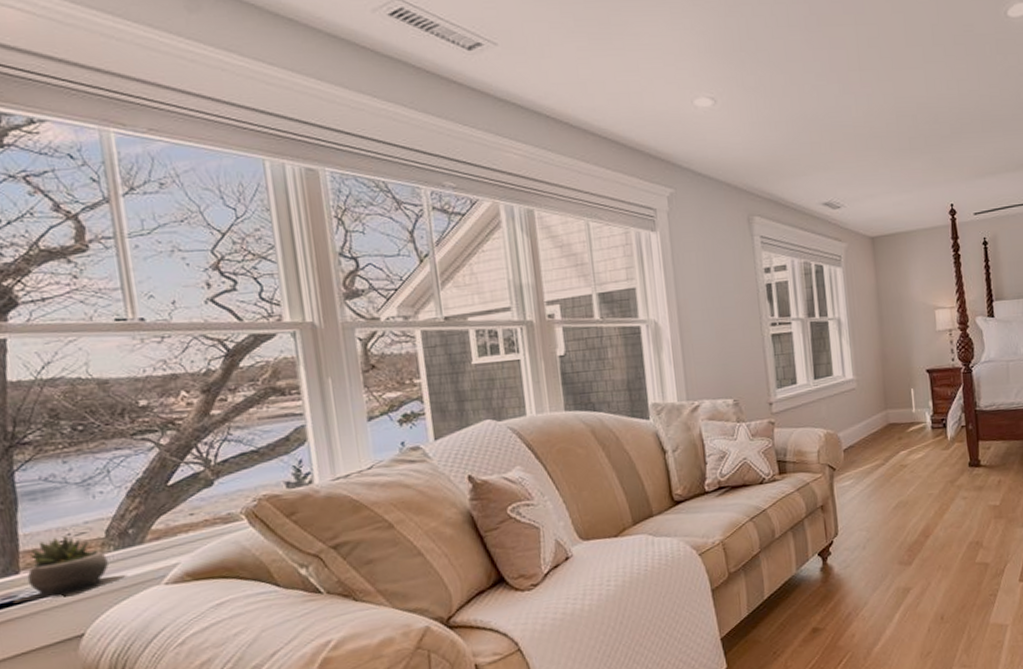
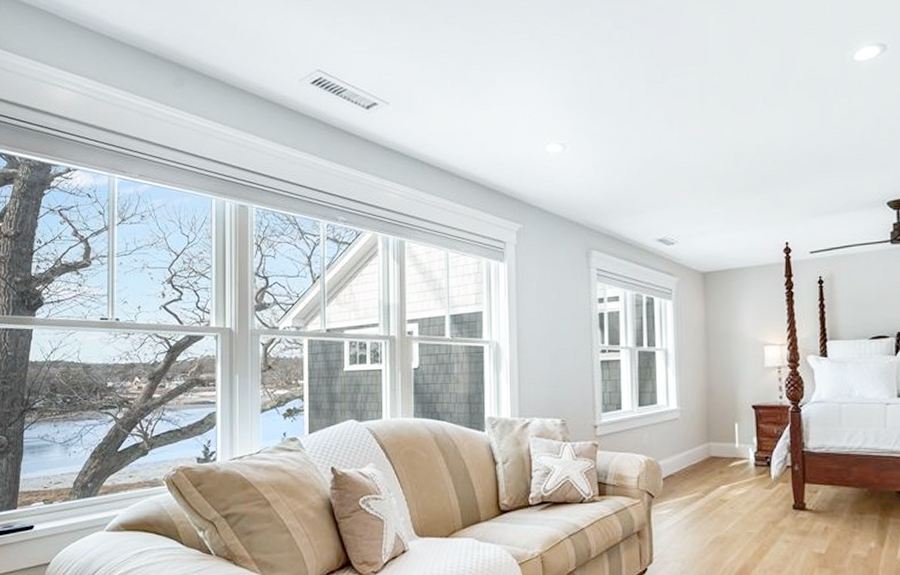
succulent plant: present [14,536,128,603] -> none [11,483,83,532]

